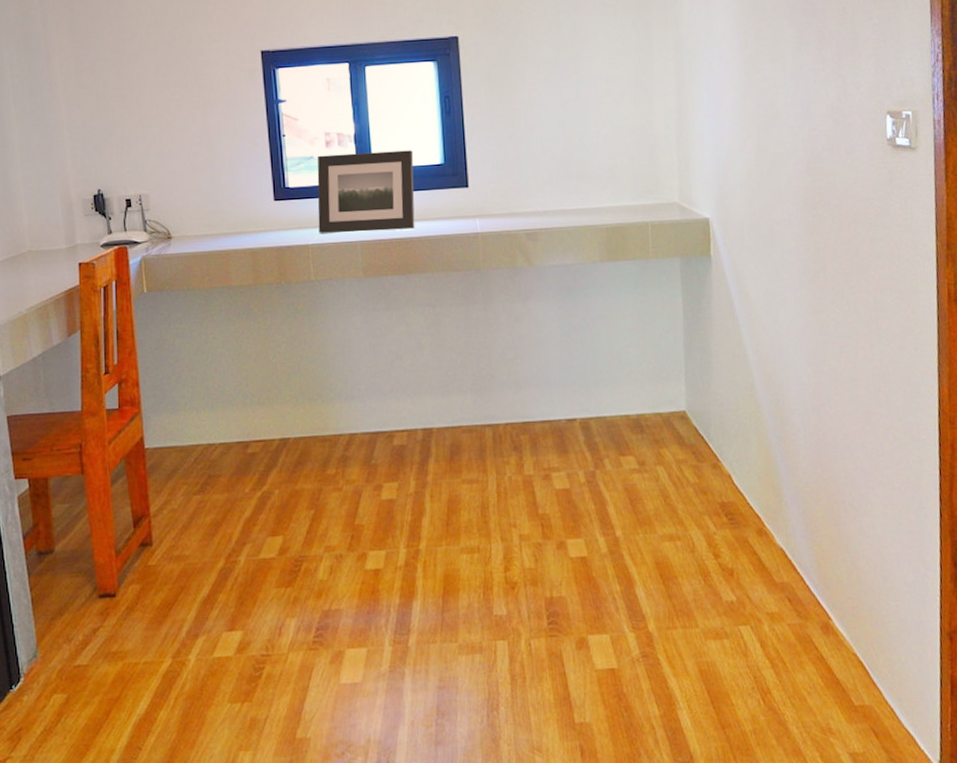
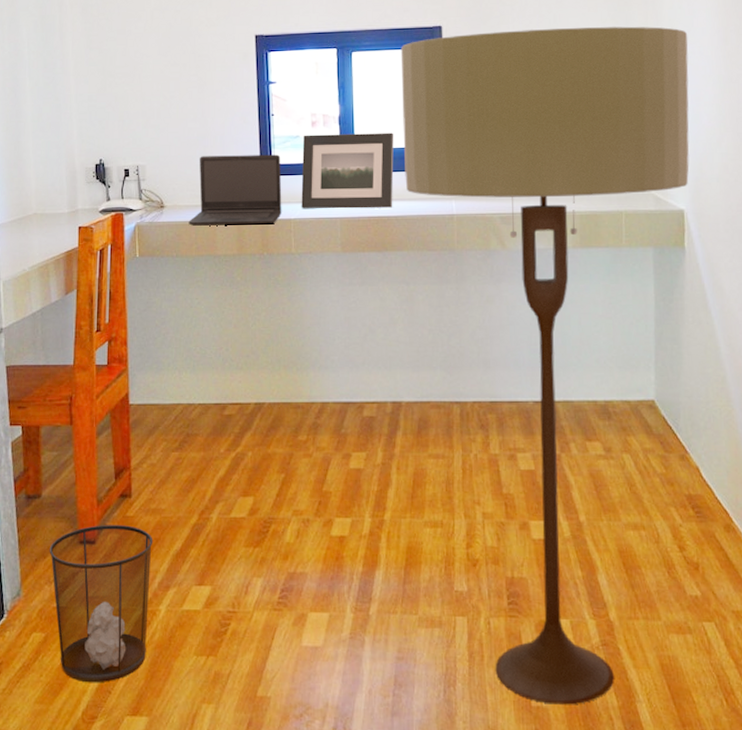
waste bin: none [66,575,179,741] -> present [49,525,153,683]
laptop: none [198,177,299,257] -> present [188,154,282,226]
floor lamp: none [416,32,713,720] -> present [400,26,690,705]

